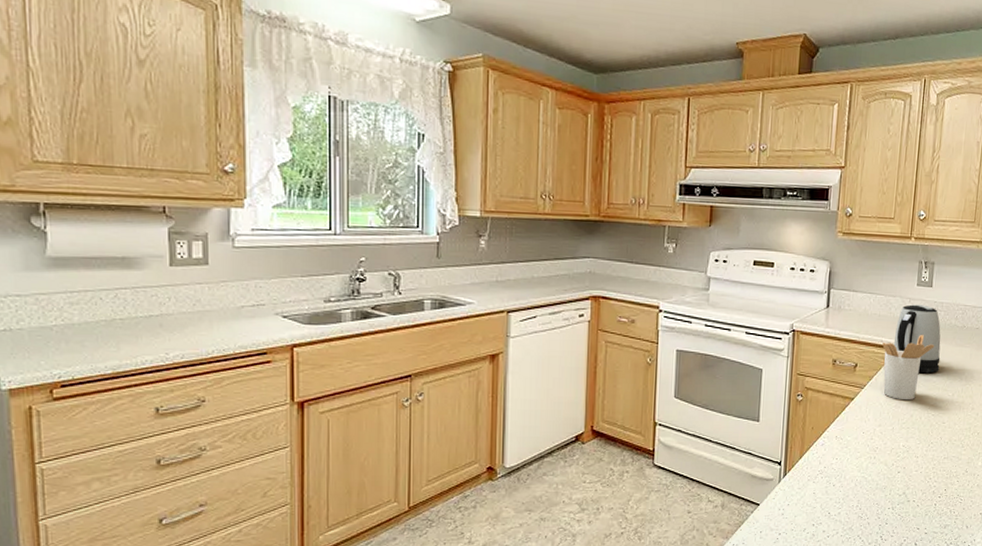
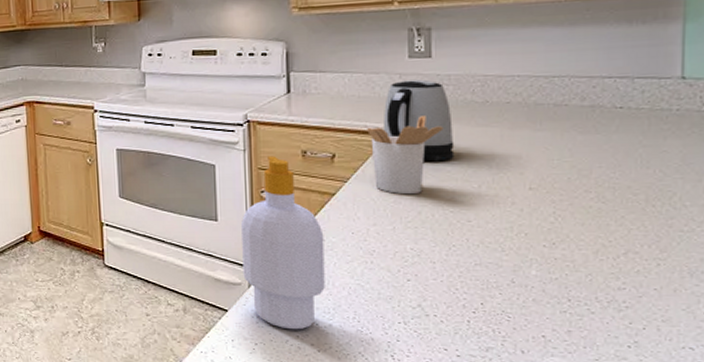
soap bottle: none [775,363,842,519] -> present [241,156,325,330]

